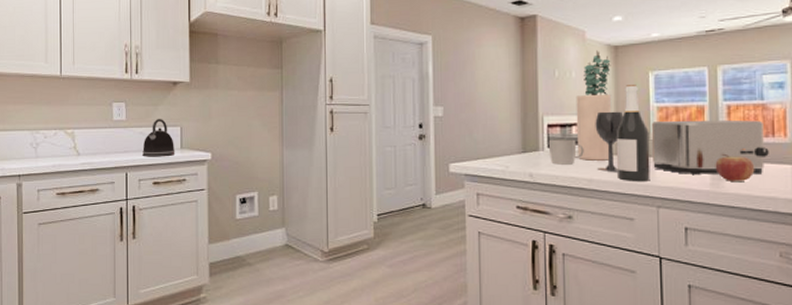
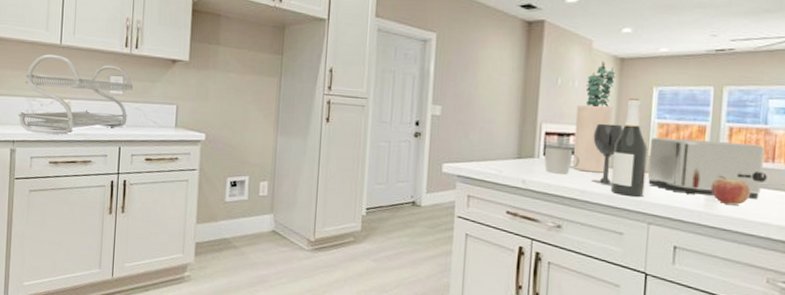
dish rack: none [22,86,136,165] -> present [18,54,134,135]
kettle: present [142,118,175,157] -> none [137,95,170,134]

